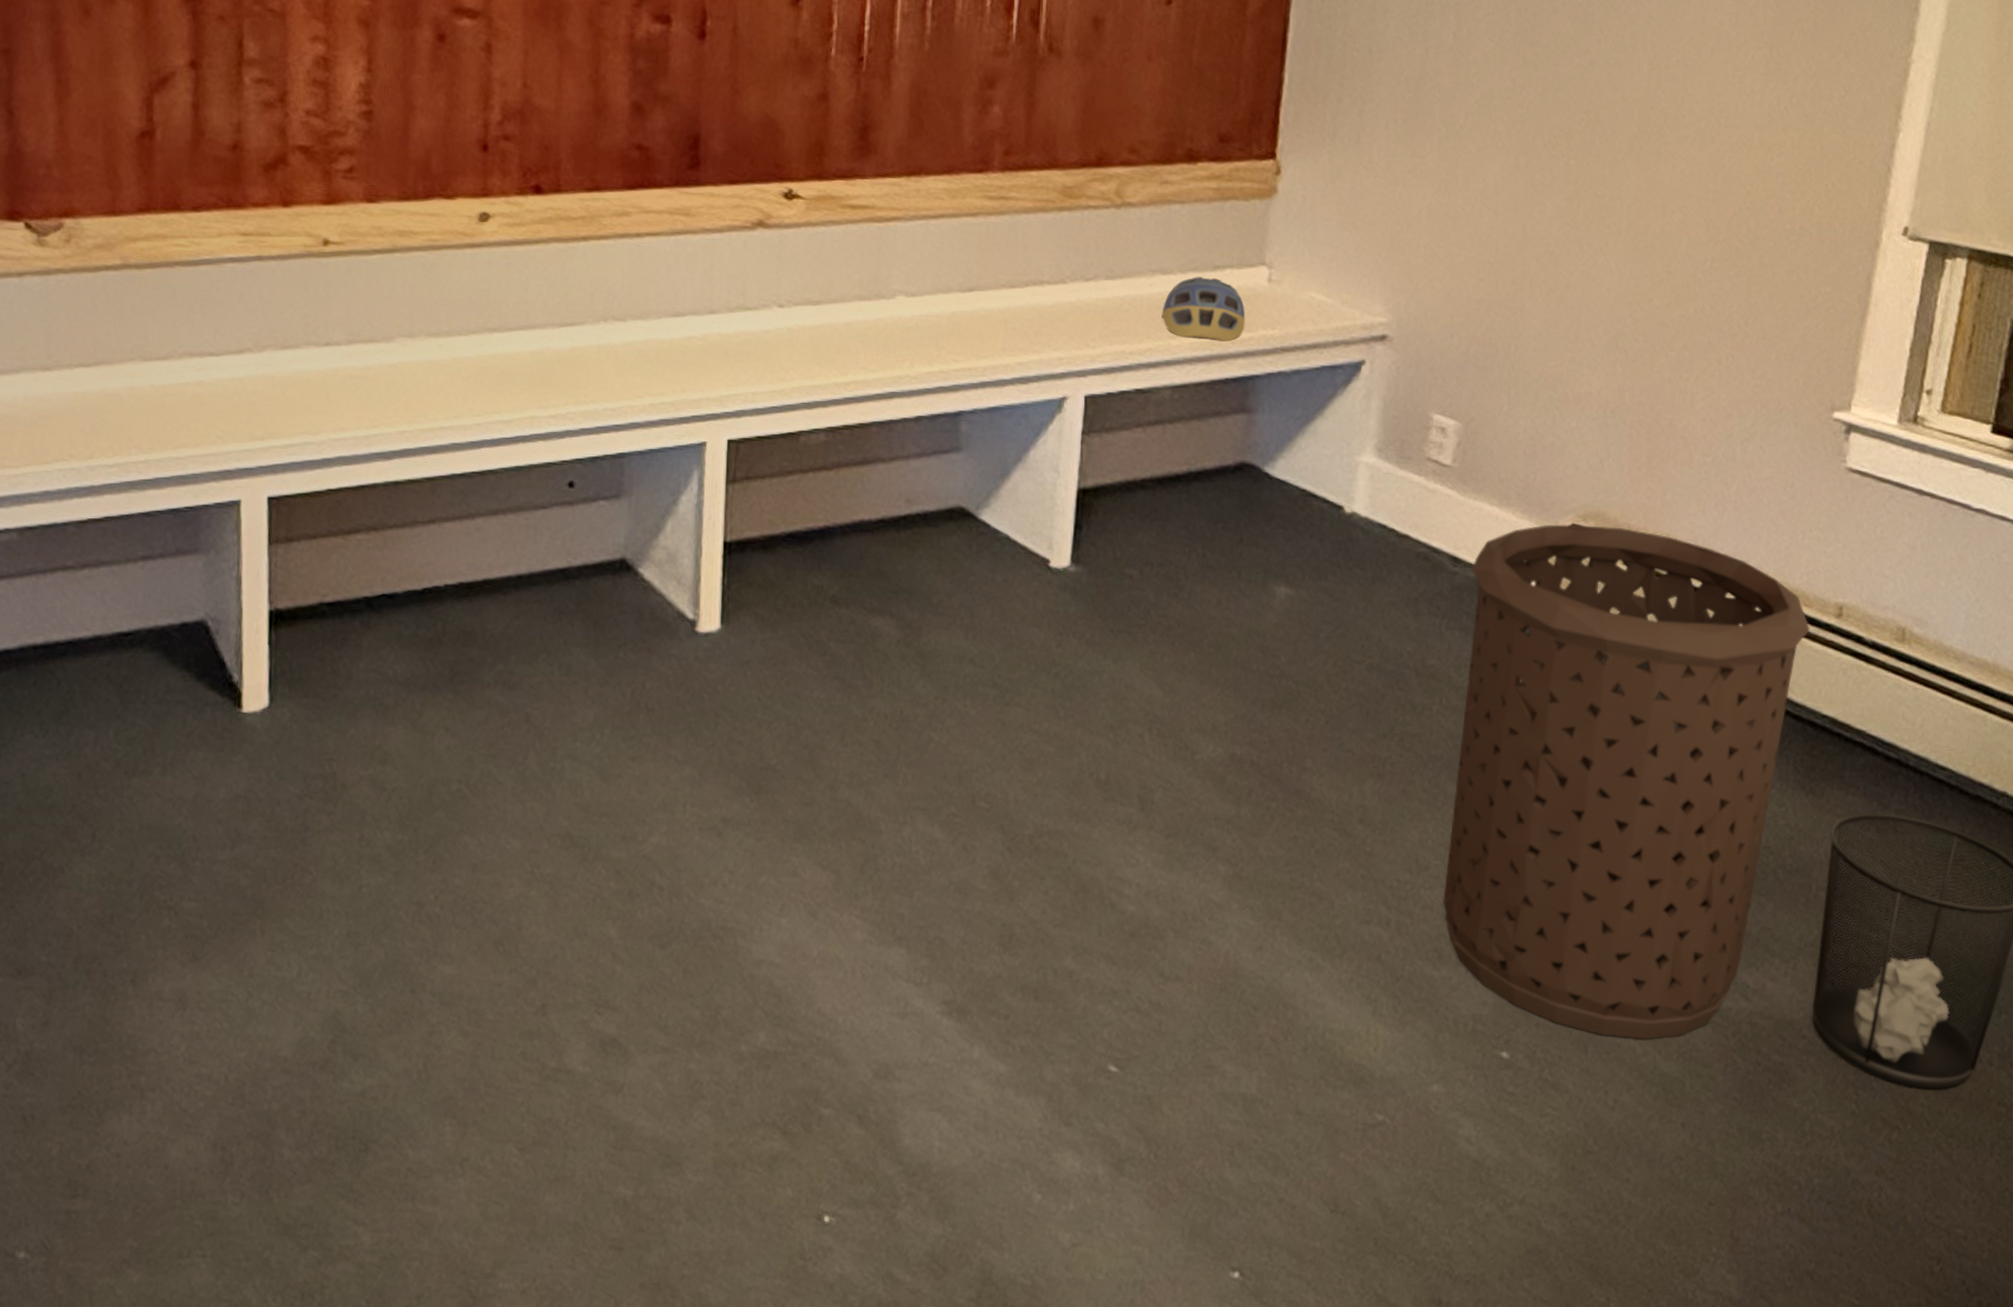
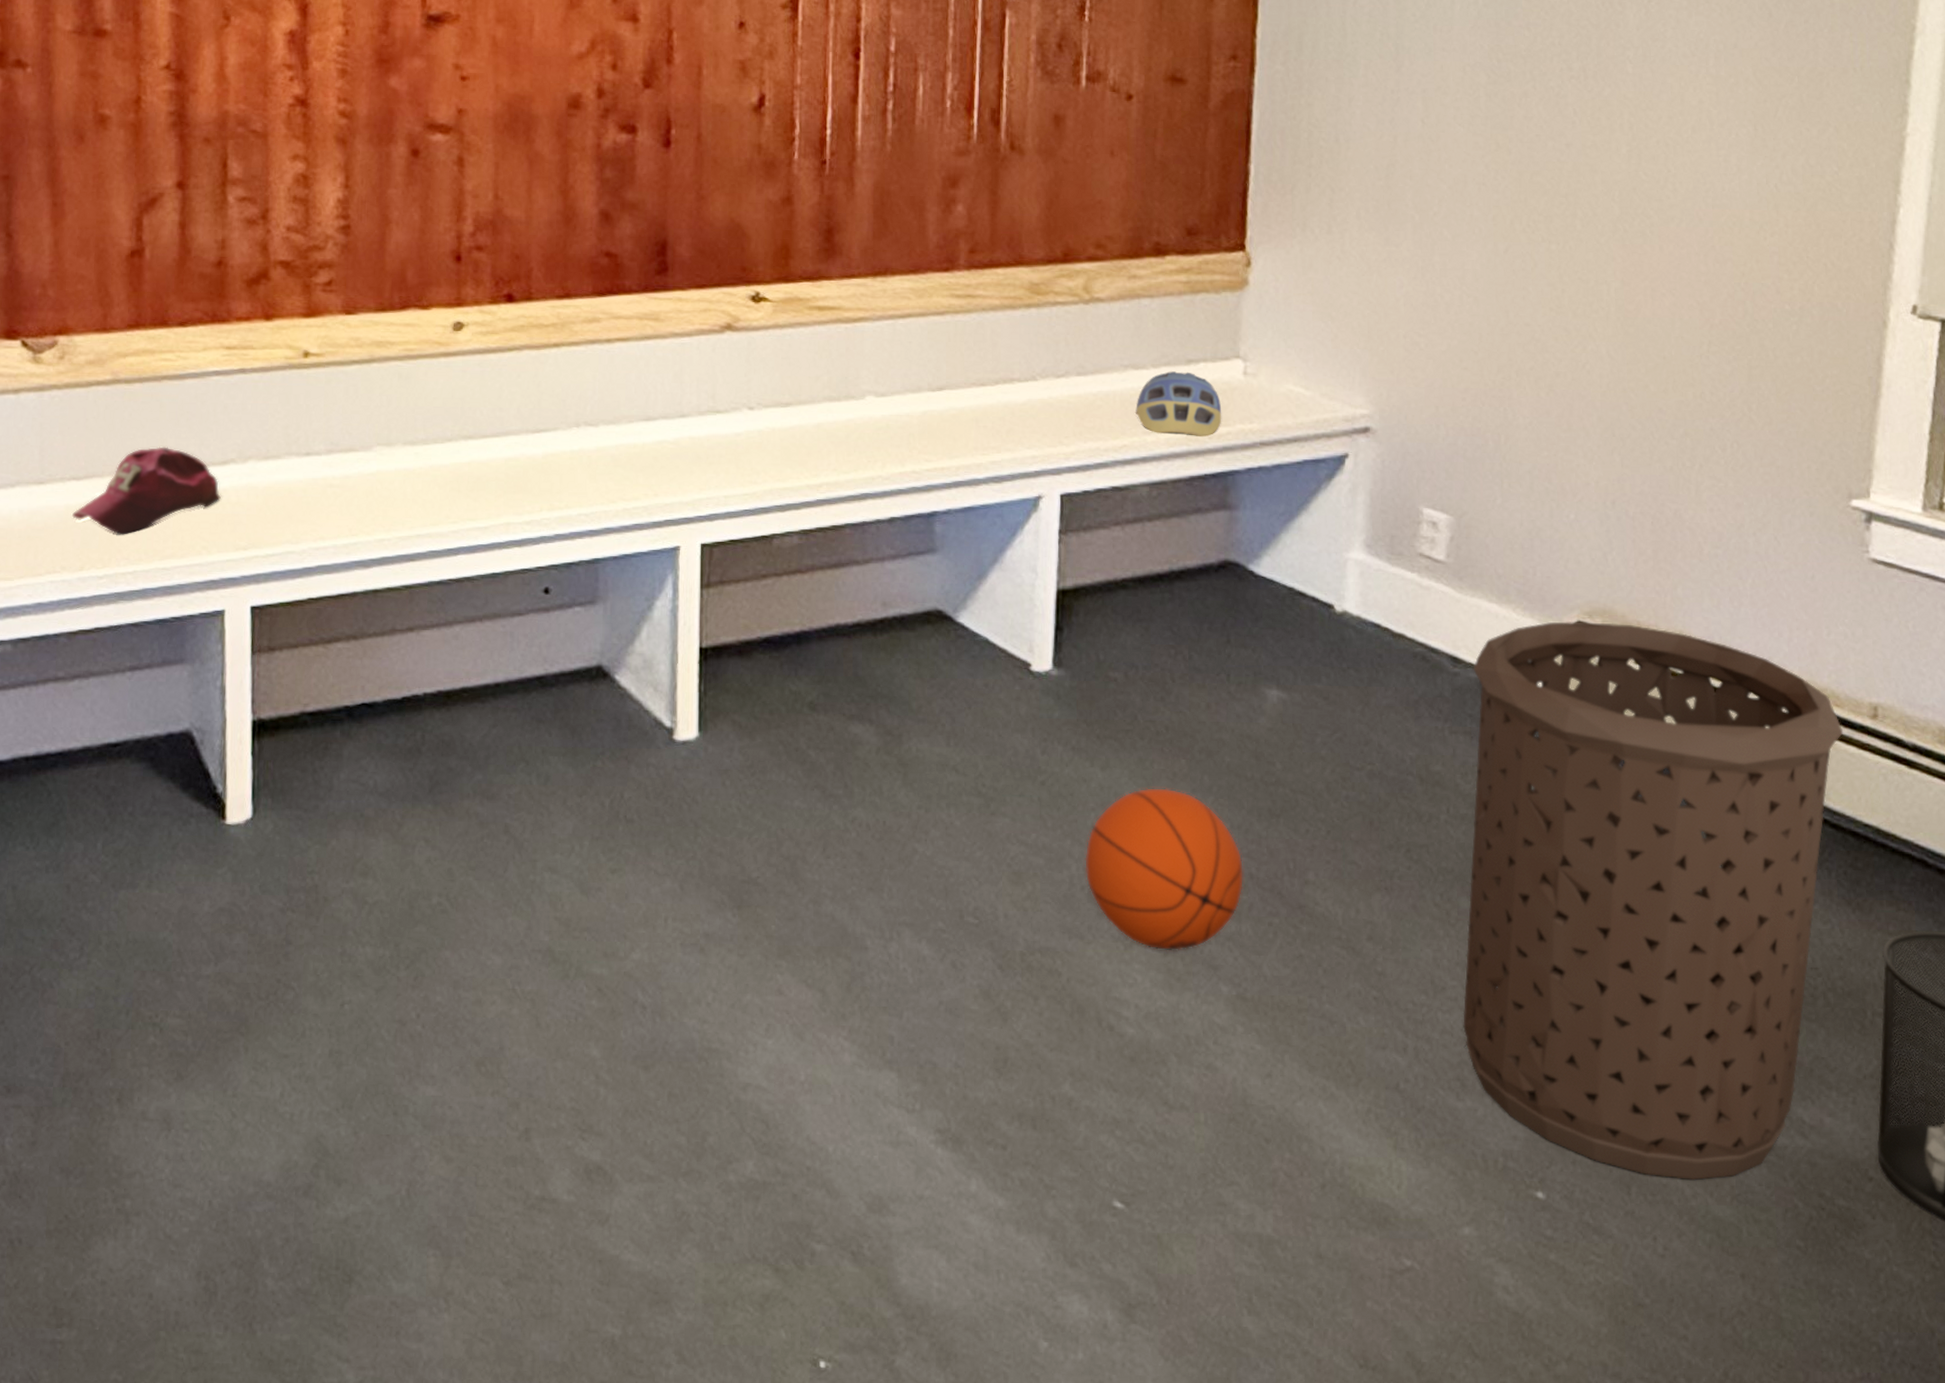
baseball cap: none [81,334,237,424] -> present [72,446,221,535]
basketball: none [1094,679,1246,834] -> present [1085,788,1244,951]

